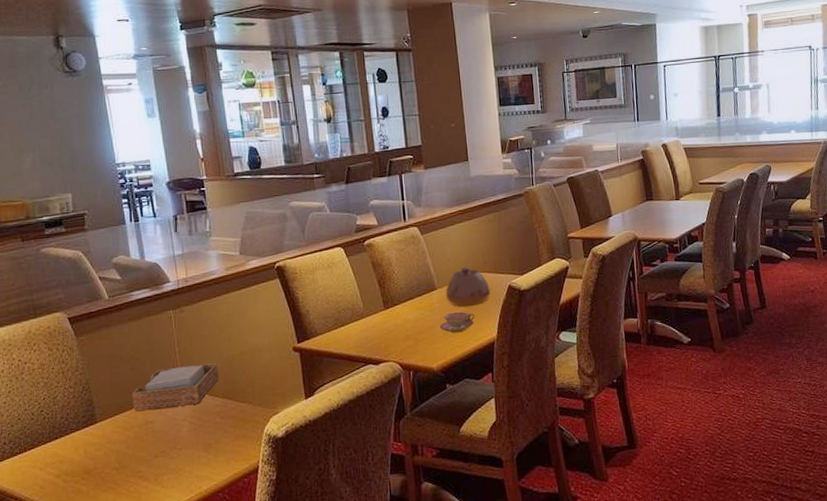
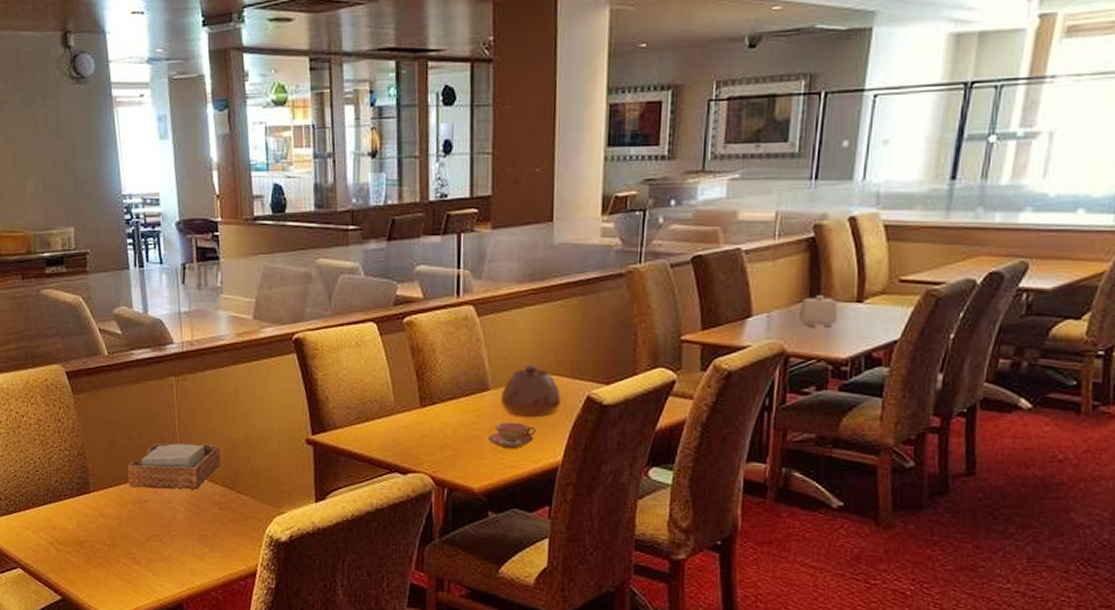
sugar bowl: none [641,197,666,221] -> present [799,294,838,329]

